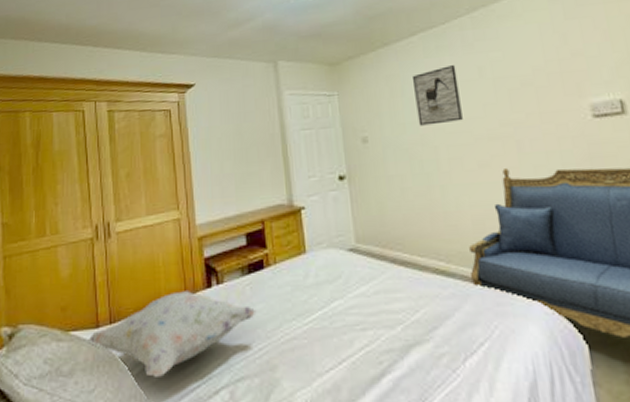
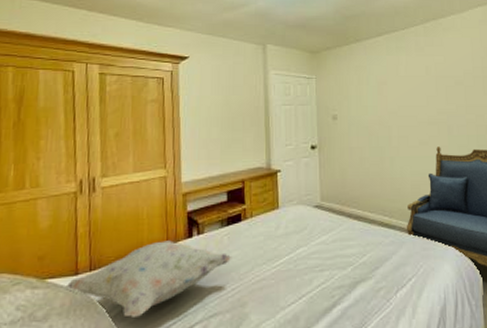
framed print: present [413,65,463,126] -> none [377,63,411,109]

